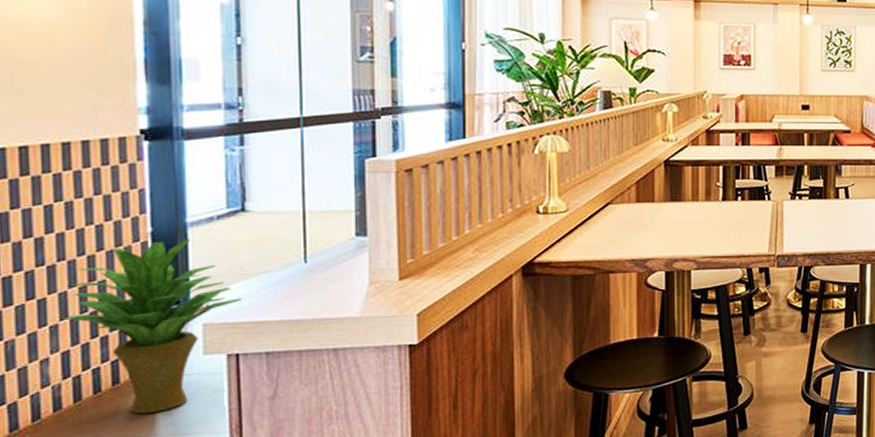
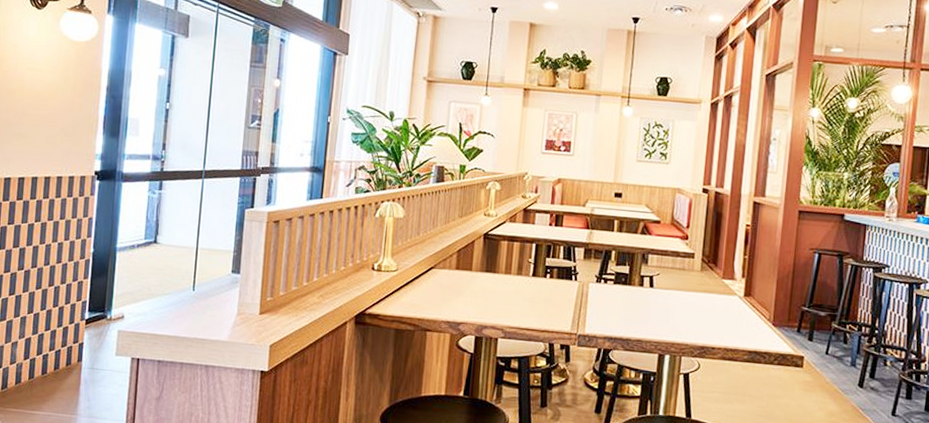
potted plant: present [61,239,241,414] -> none [28,260,146,397]

